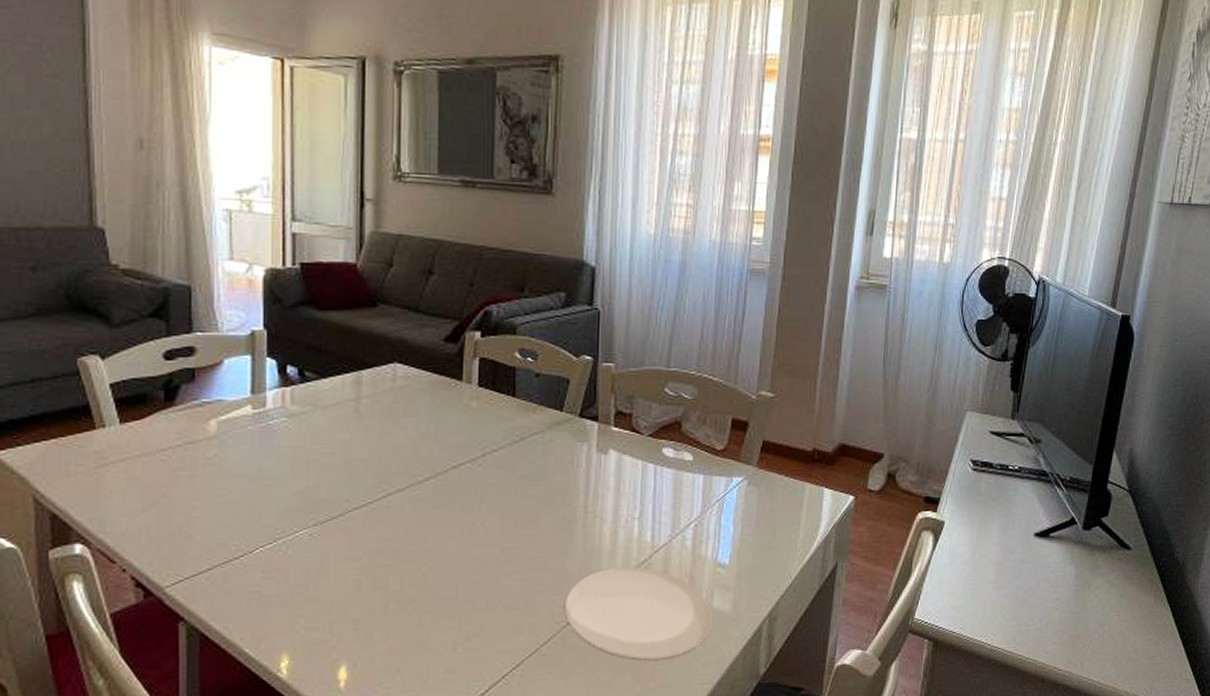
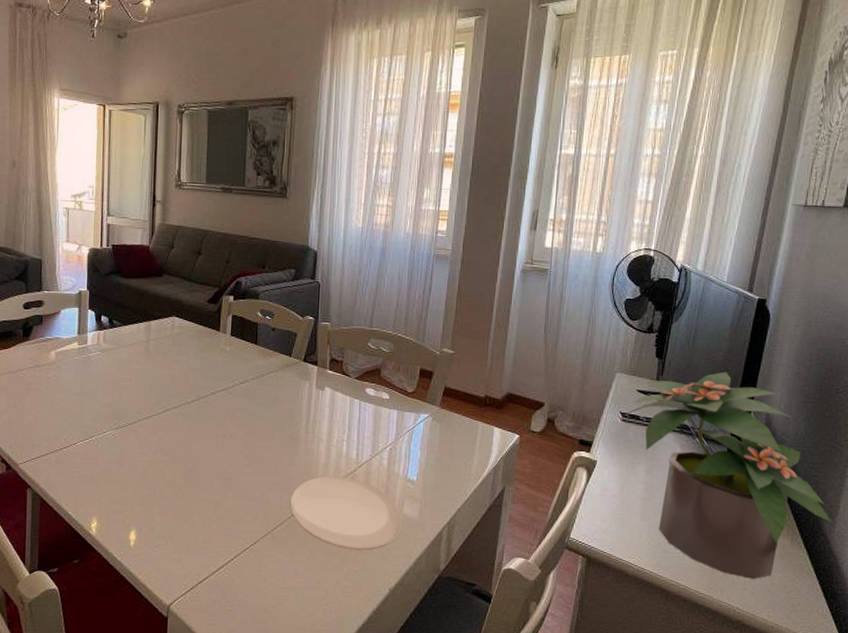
potted plant: none [975,404,1196,647] -> present [624,371,832,579]

